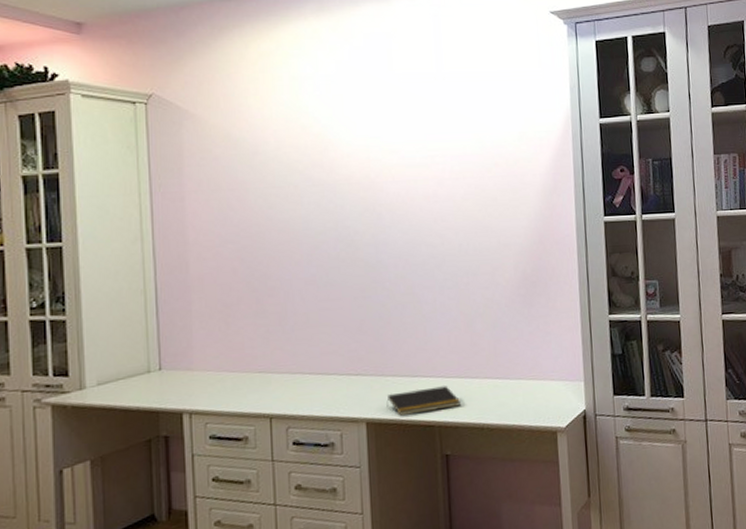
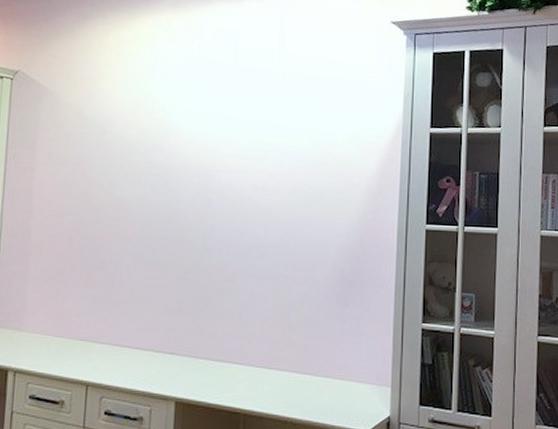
notepad: present [386,386,462,416] -> none [196,375,268,400]

